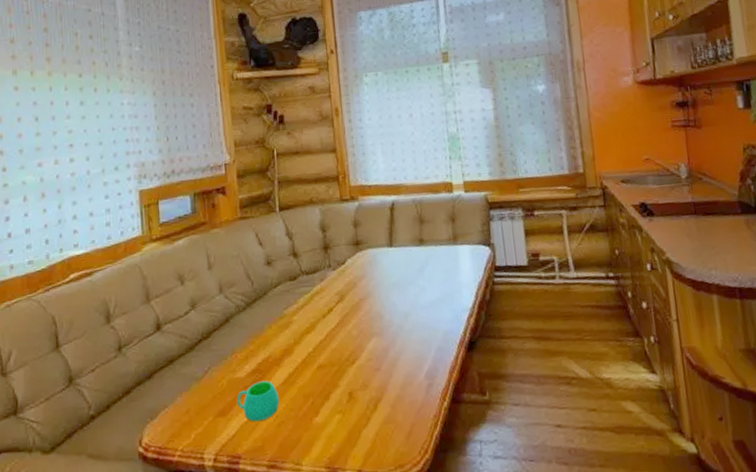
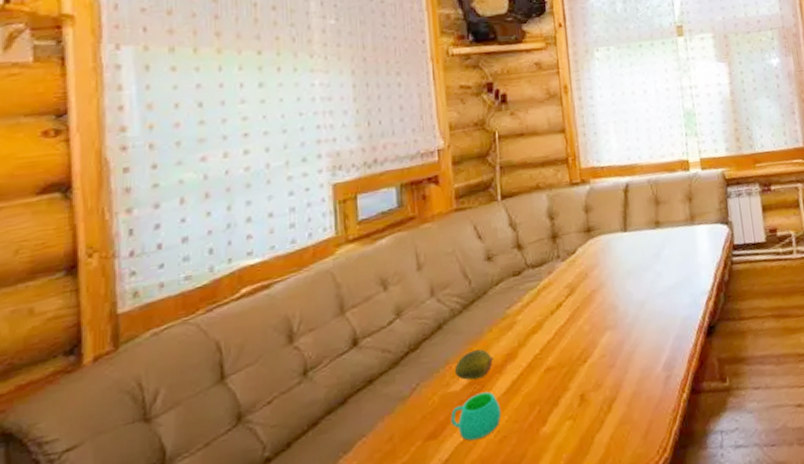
fruit: none [239,343,273,370] -> present [454,349,493,380]

